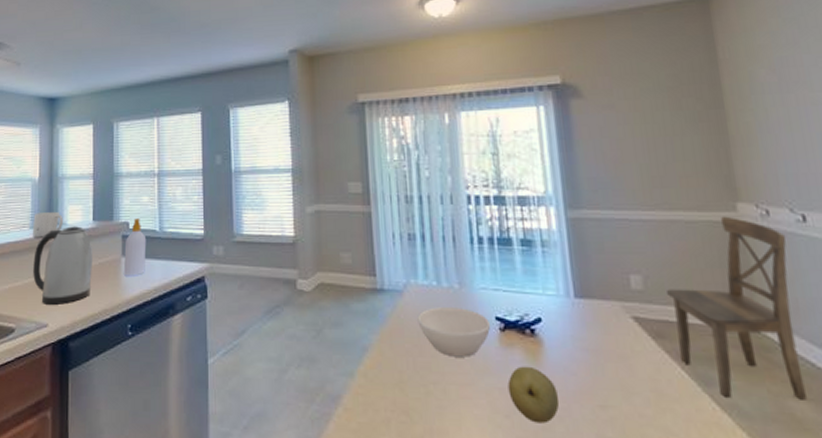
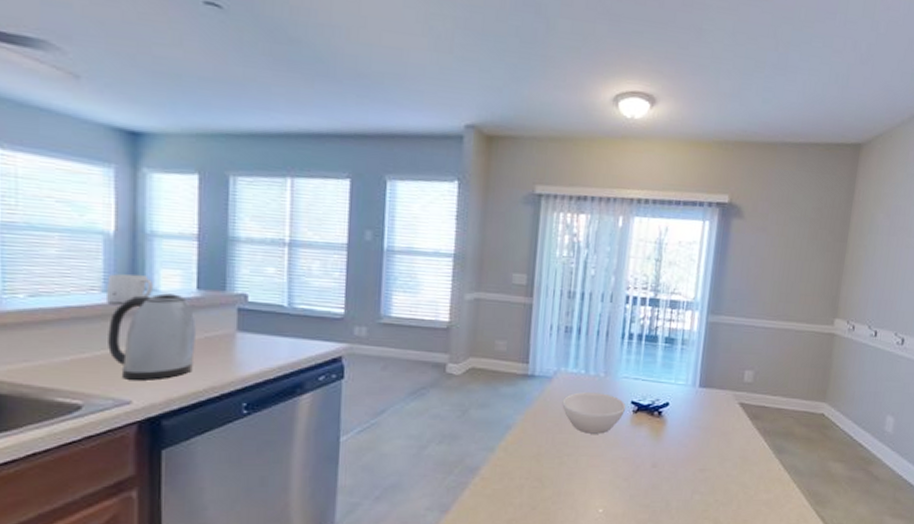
soap bottle: present [123,218,147,276] -> none [238,291,271,353]
fruit: present [507,366,560,424] -> none [630,440,670,484]
dining chair: present [665,216,807,400] -> none [766,328,861,462]

